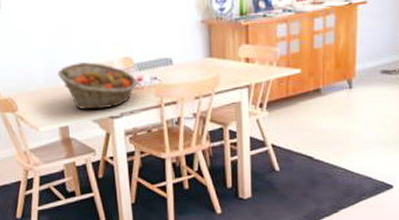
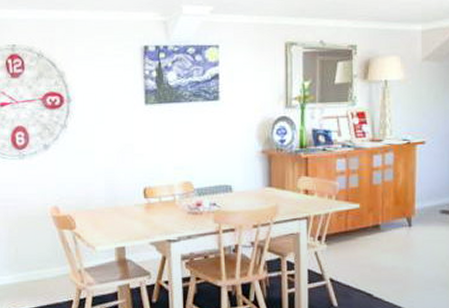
fruit basket: present [58,61,138,110] -> none [118,183,197,232]

